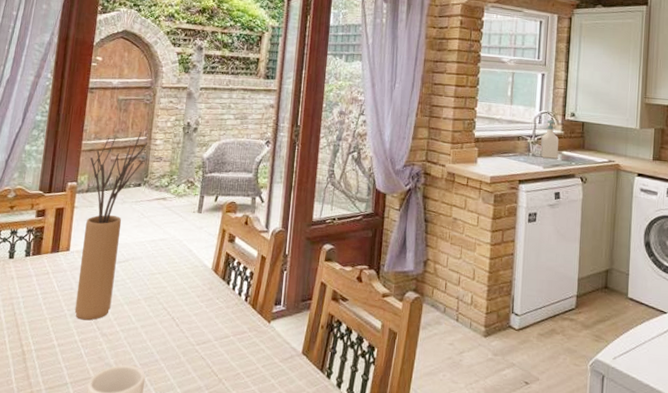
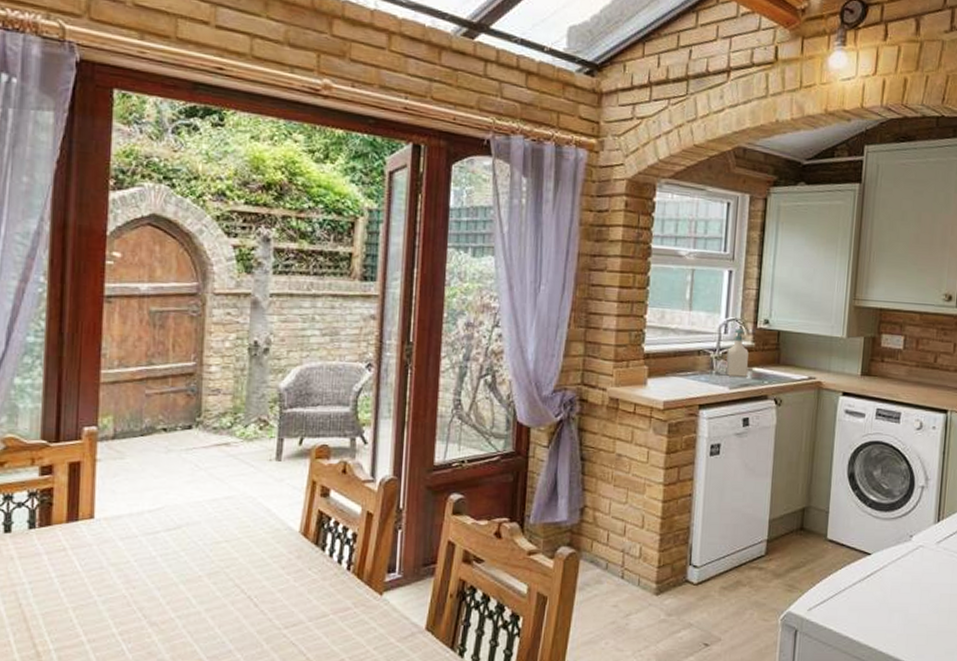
vase: present [74,131,148,321] -> none [108,355,199,607]

